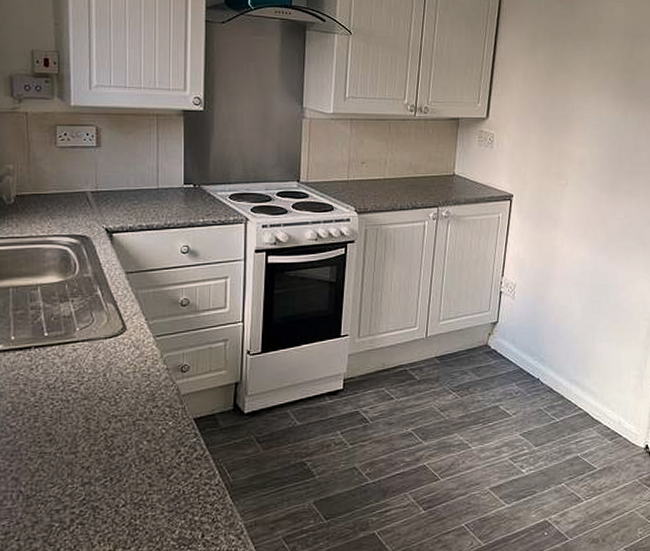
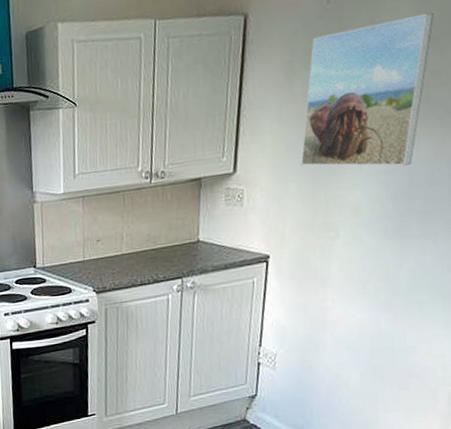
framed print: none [541,16,638,133] -> present [301,12,434,166]

